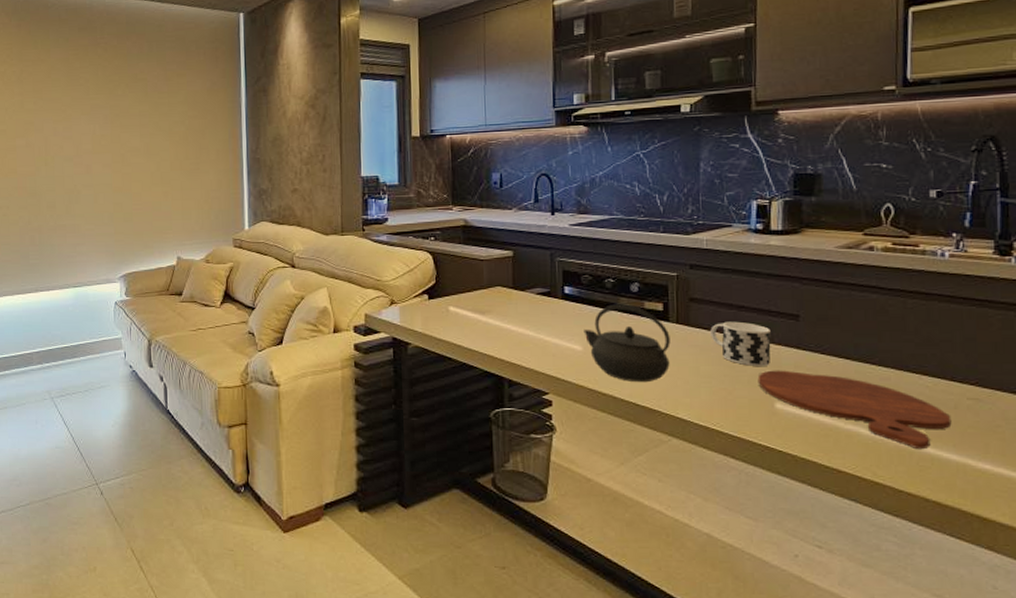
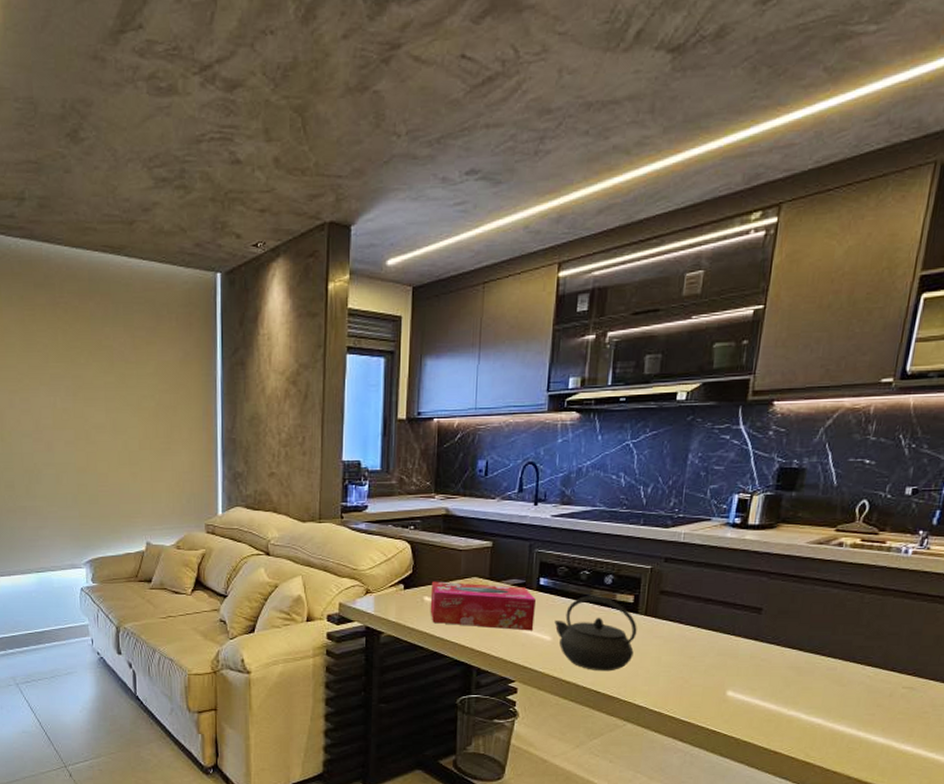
tissue box: none [455,291,563,341] -> present [430,581,537,631]
cup: present [710,321,771,367] -> none [675,614,733,658]
cutting board: present [757,370,952,450] -> none [714,660,885,733]

